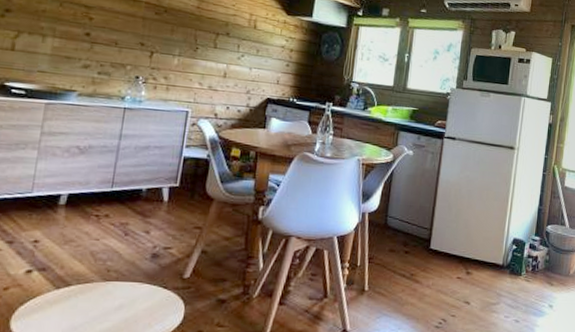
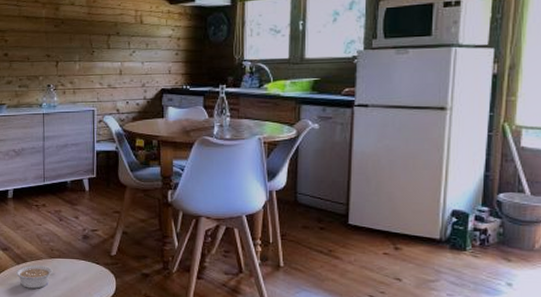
legume: none [52,289,106,320] -> present [15,265,54,289]

